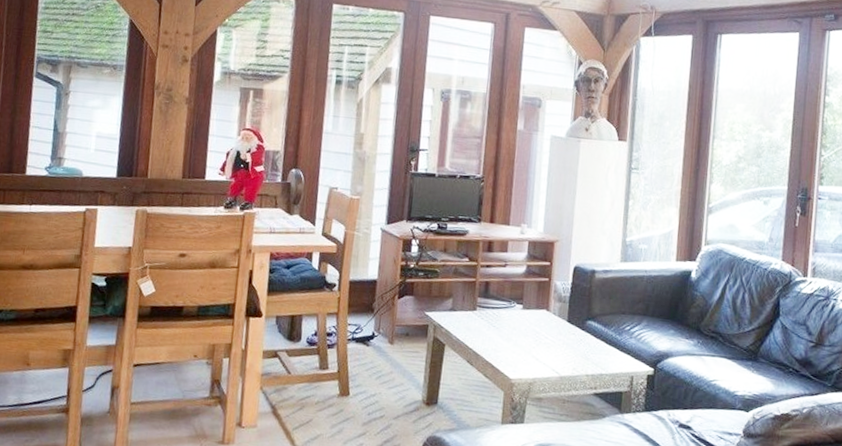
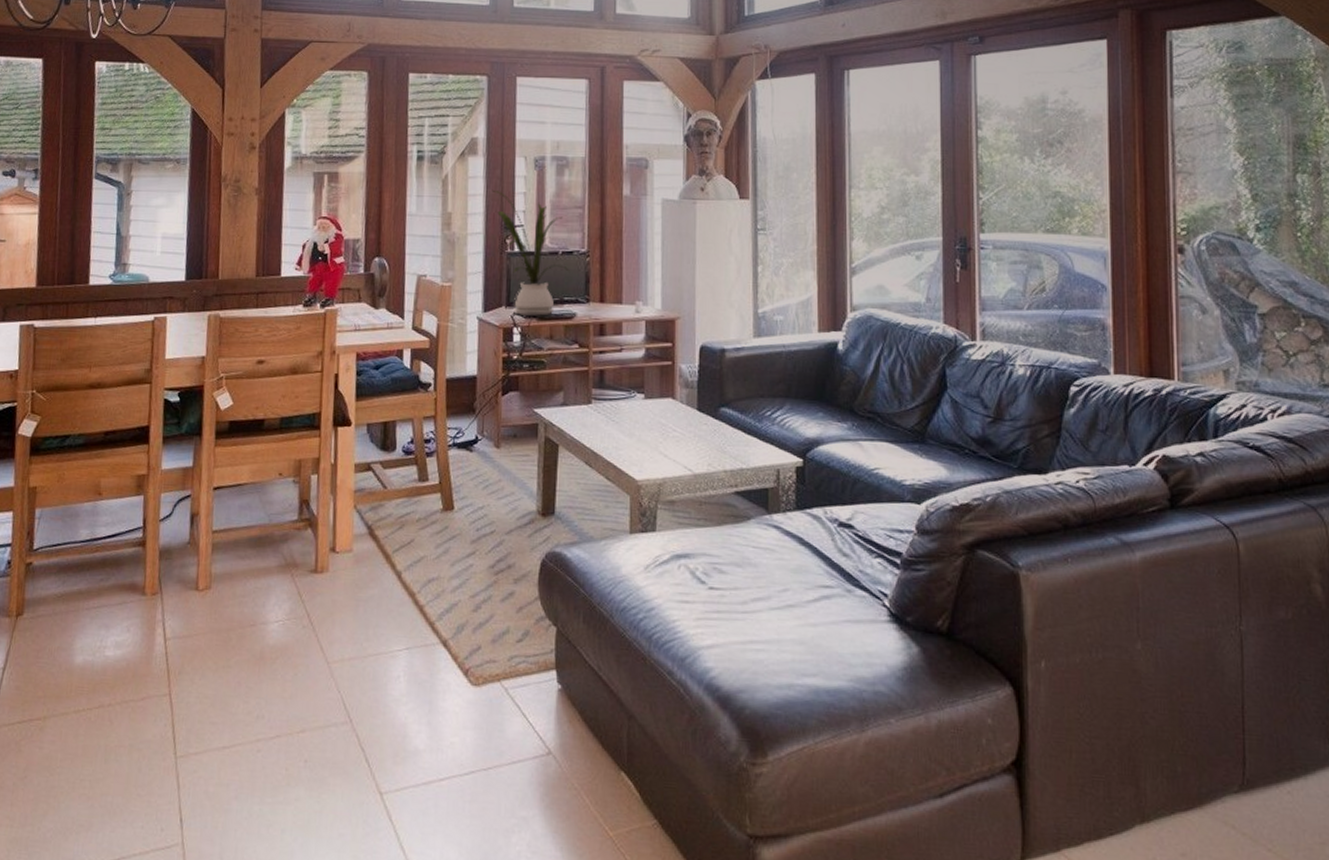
house plant: none [401,115,466,232] -> present [492,189,570,316]

